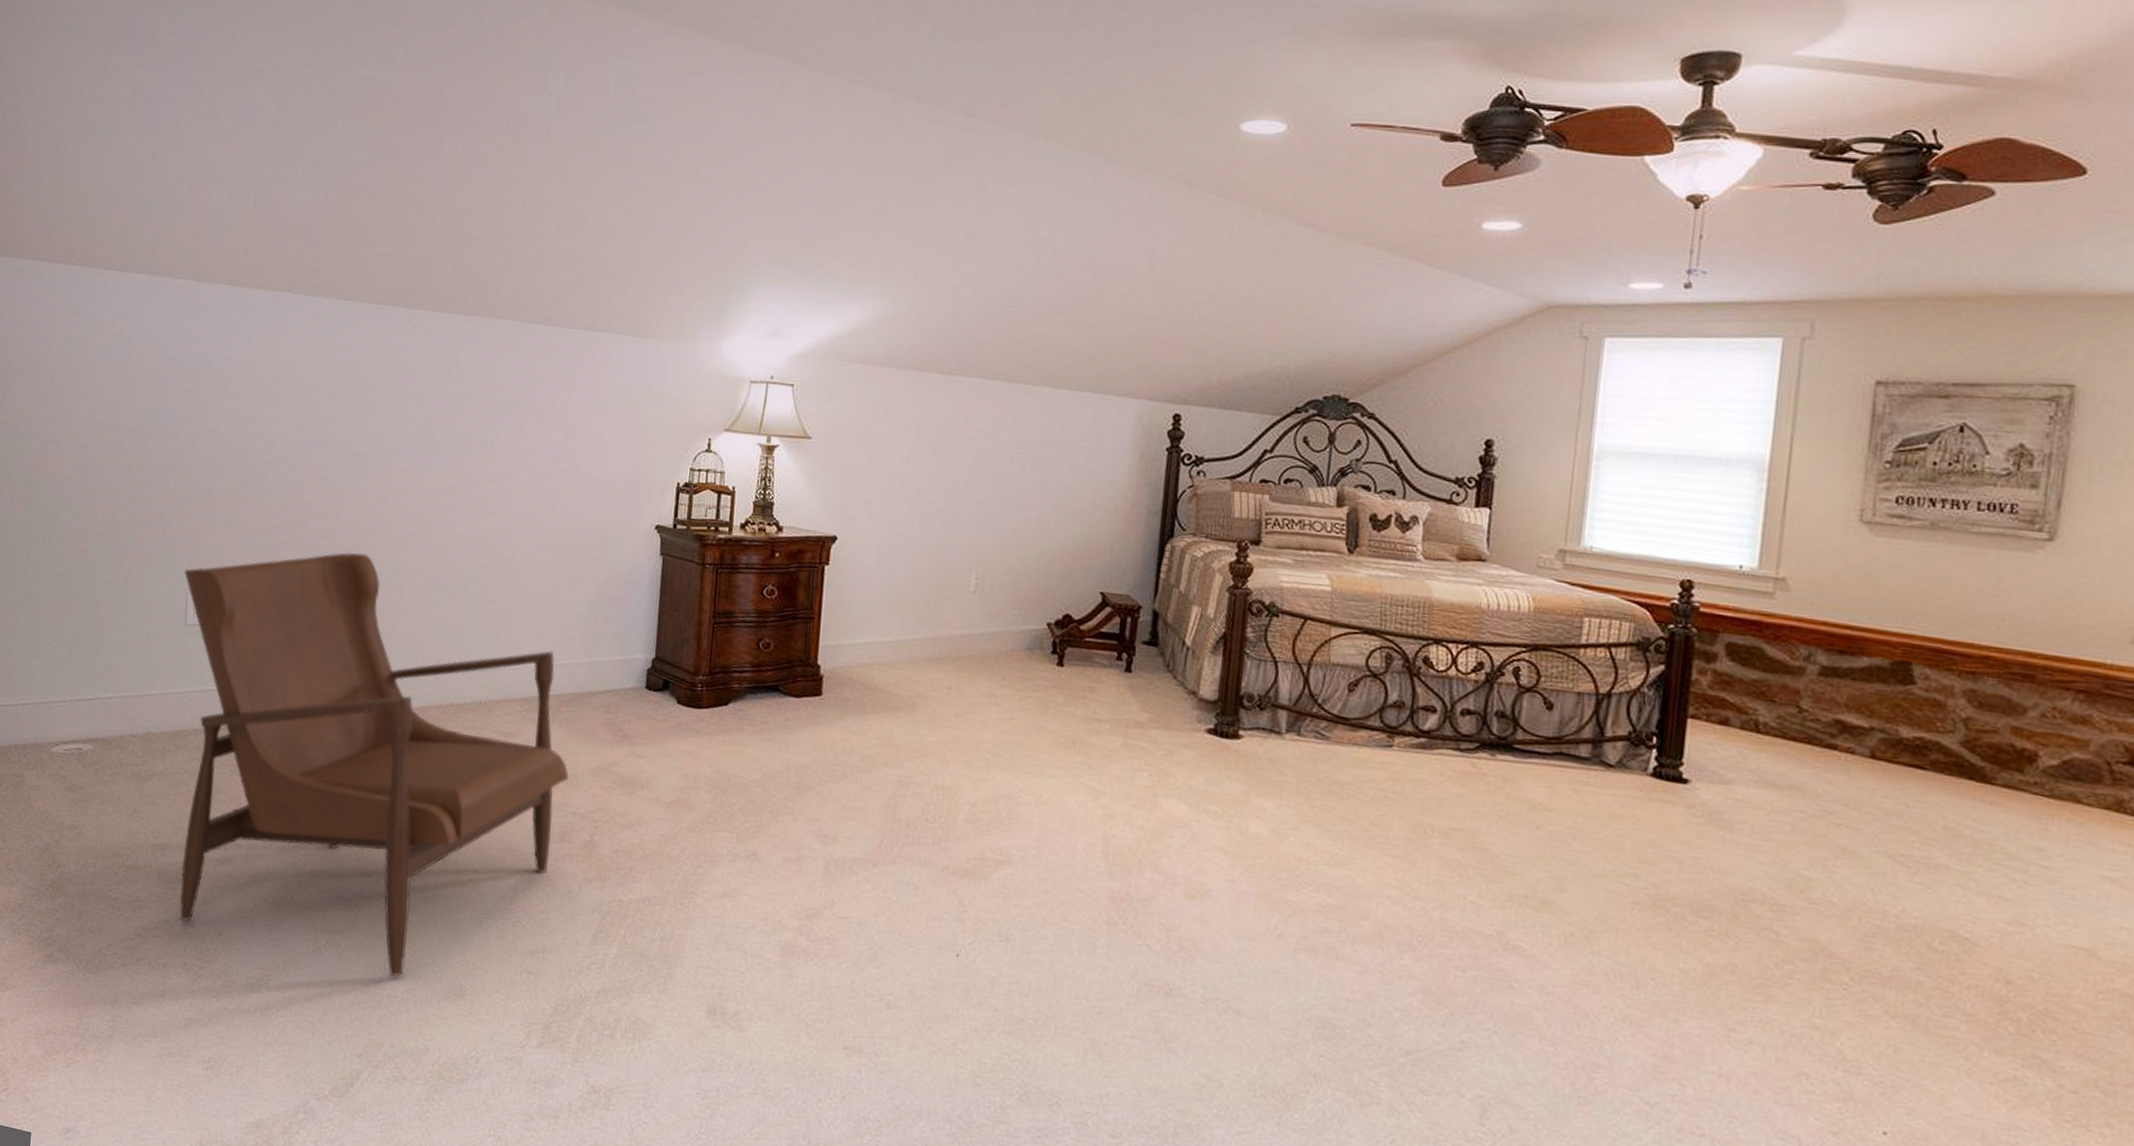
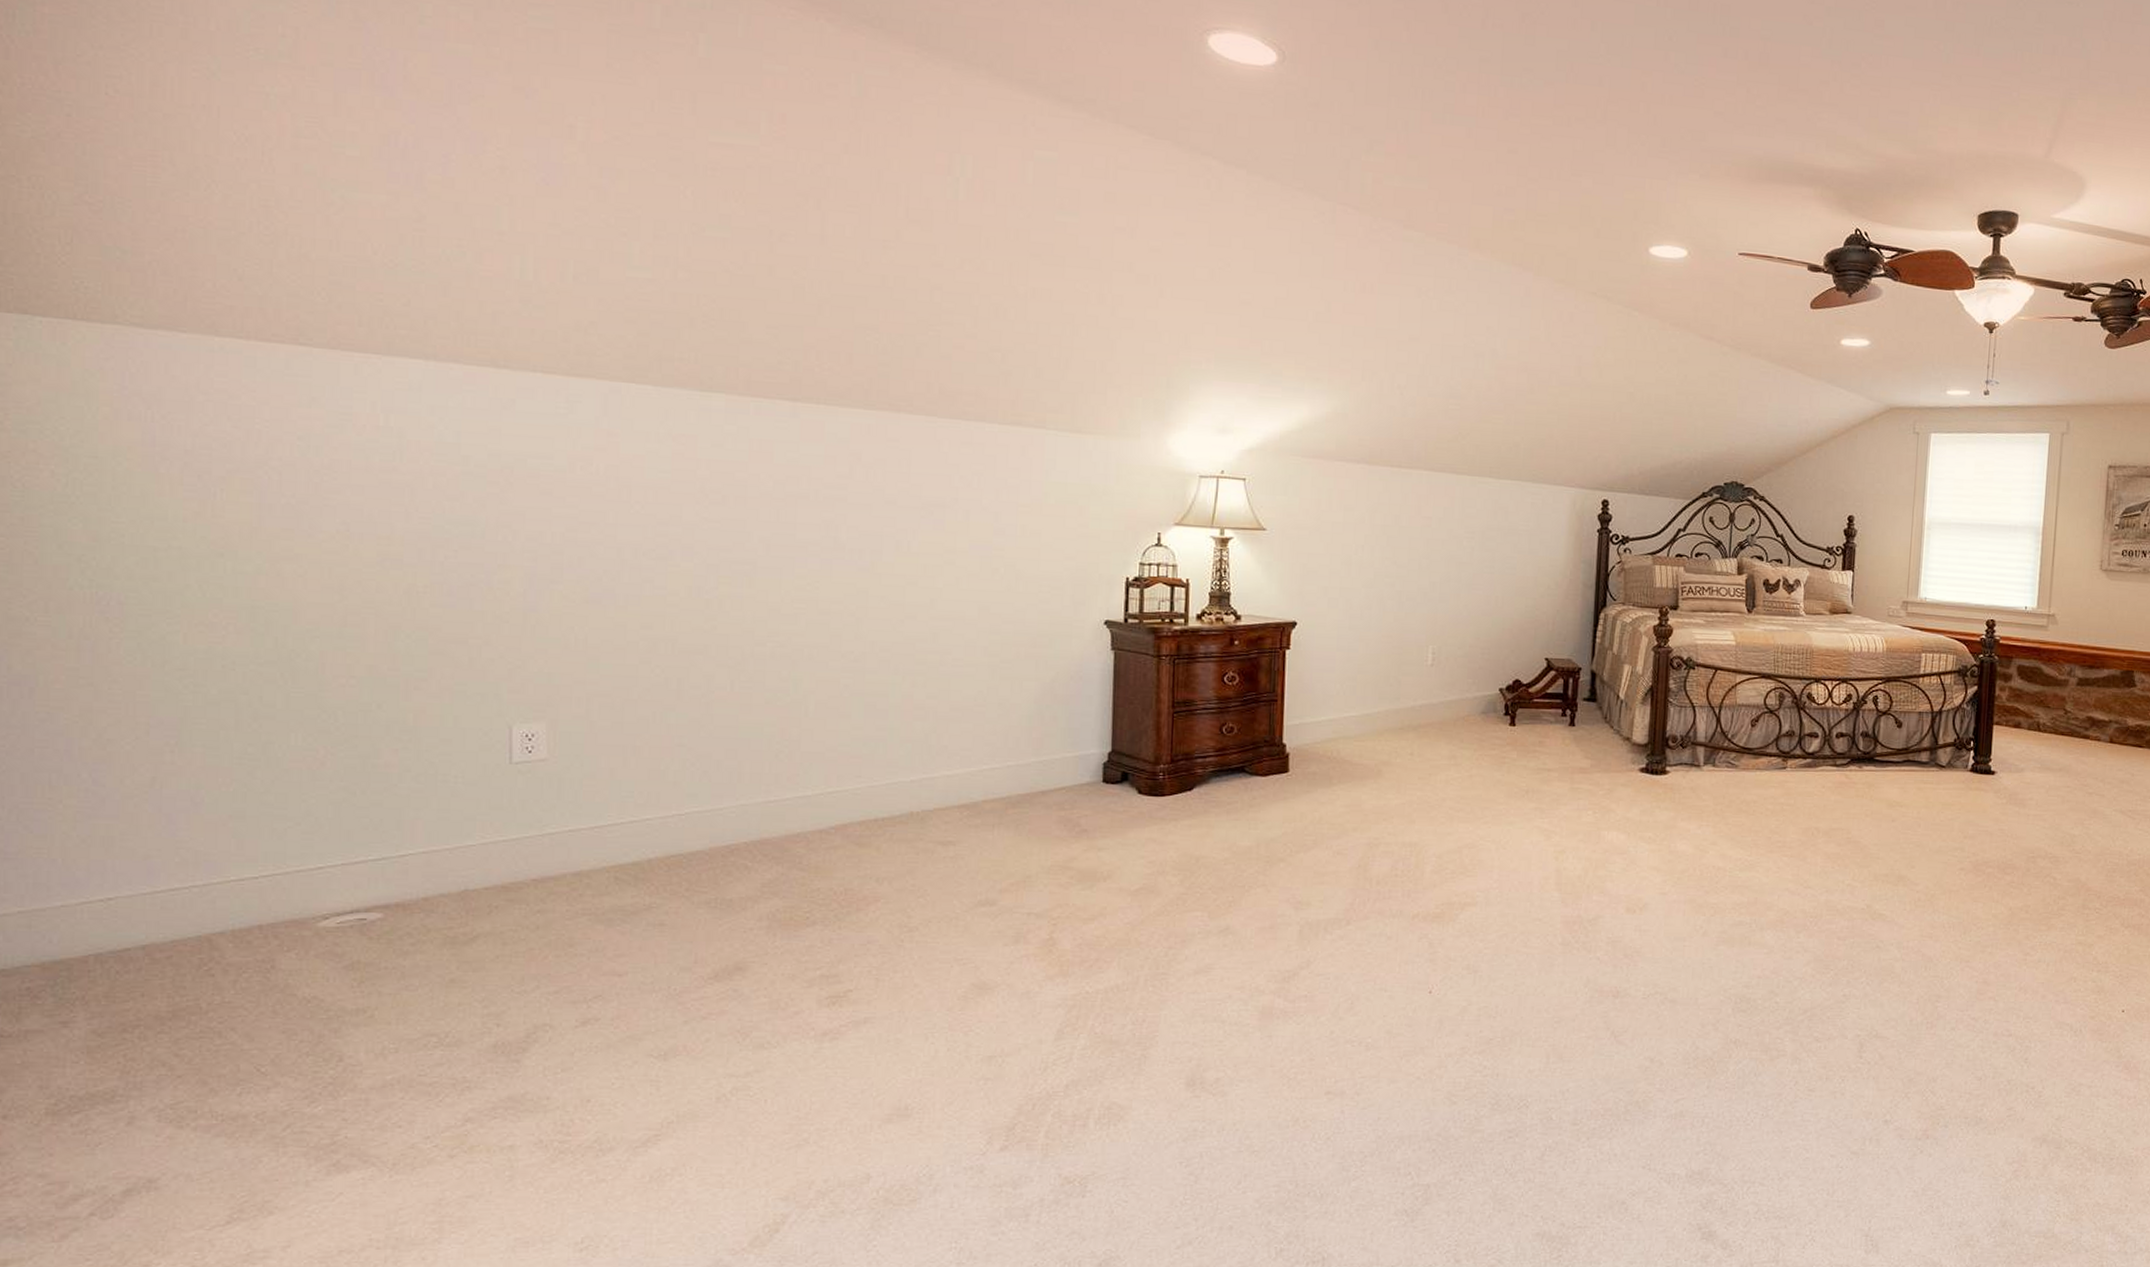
armchair: present [179,552,569,977] -> none [505,667,1022,1109]

